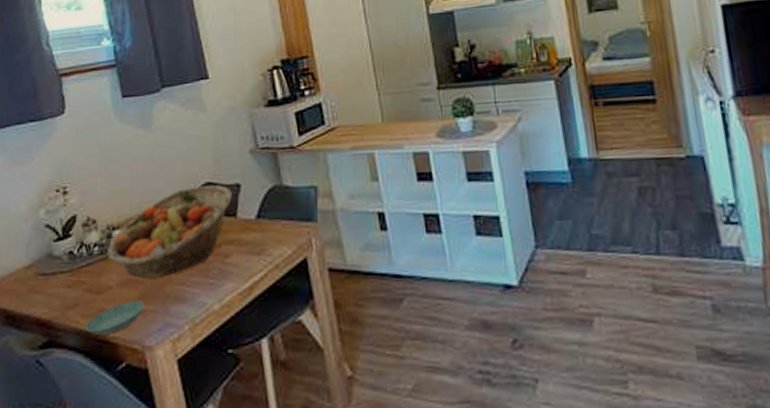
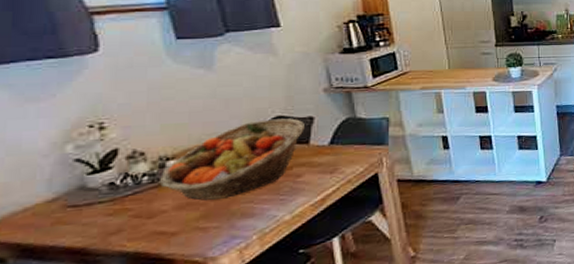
saucer: present [85,301,144,336] -> none [132,220,206,255]

